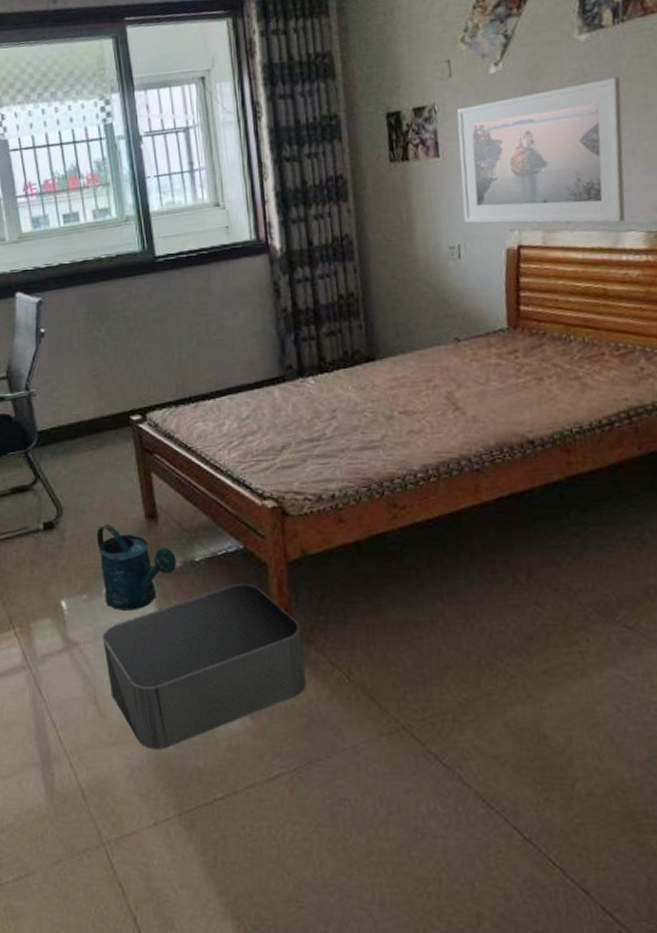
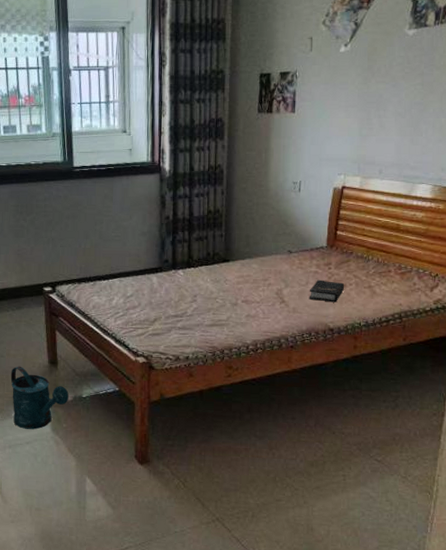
storage bin: present [102,583,306,749] -> none [9,415,154,527]
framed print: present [456,77,626,224] -> none [307,67,432,176]
hardback book: none [491,373,542,404] -> present [309,279,345,302]

